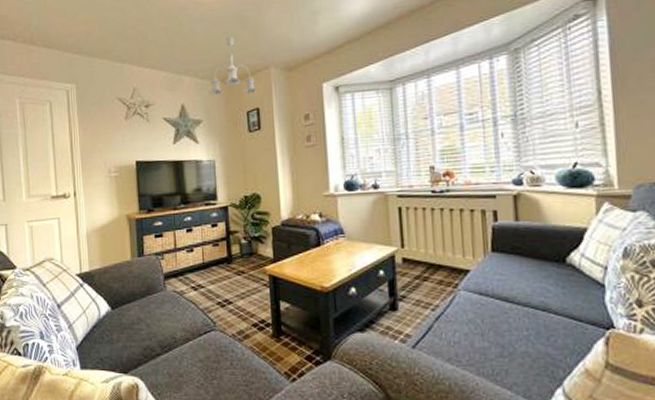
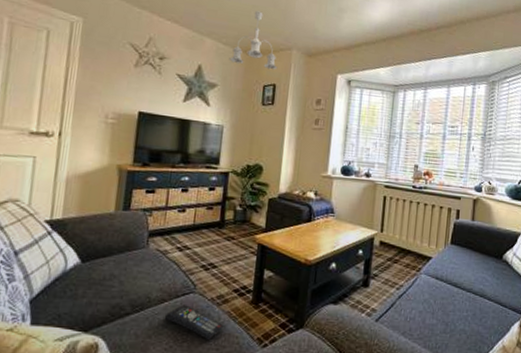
remote control: none [191,343,250,376] -> present [164,305,225,339]

